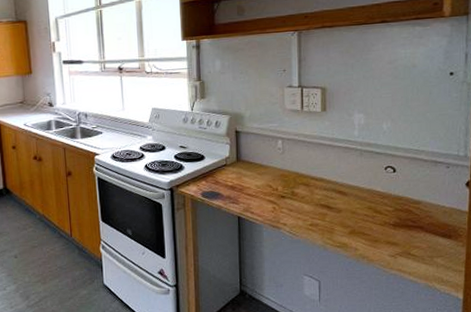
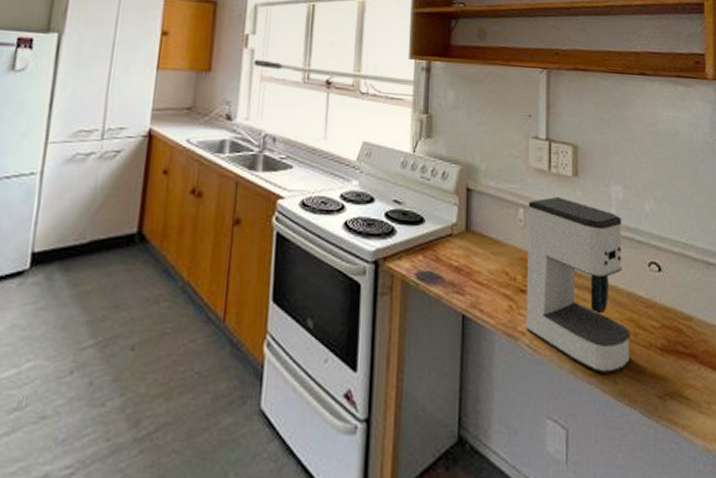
coffee maker: none [285,128,369,245] -> present [526,197,630,374]

